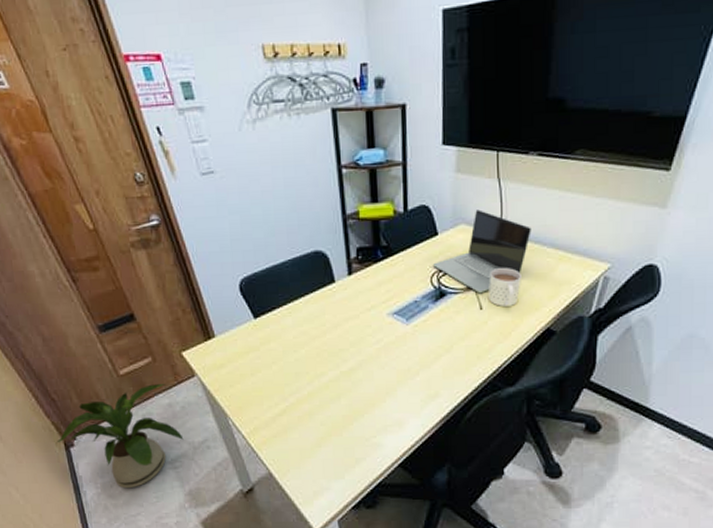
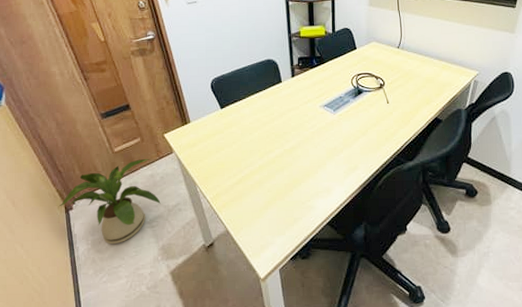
laptop: present [433,209,531,294] -> none [353,32,422,92]
mug: present [487,268,521,308] -> none [392,73,416,102]

